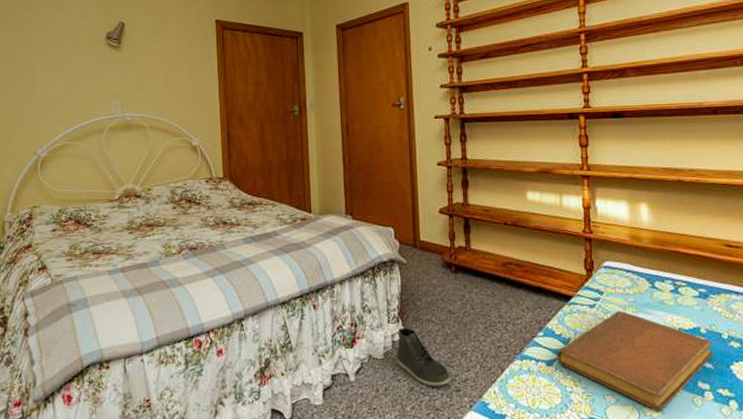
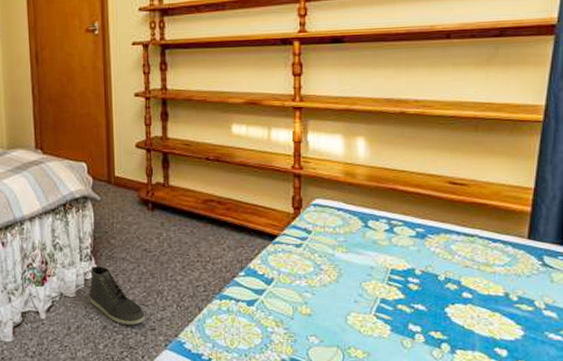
notebook: present [557,311,713,411] -> none [258,251,428,353]

